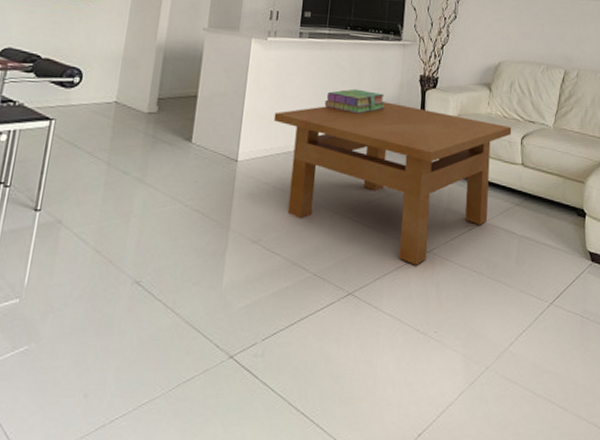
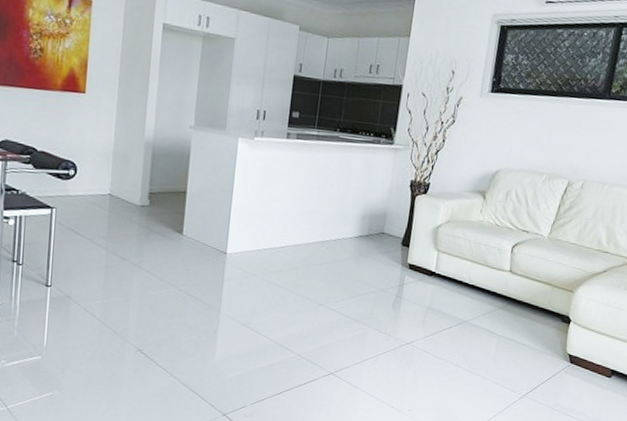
table: present [273,102,512,265] -> none [260,205,504,355]
stack of books: present [324,88,385,114] -> none [311,191,373,216]

